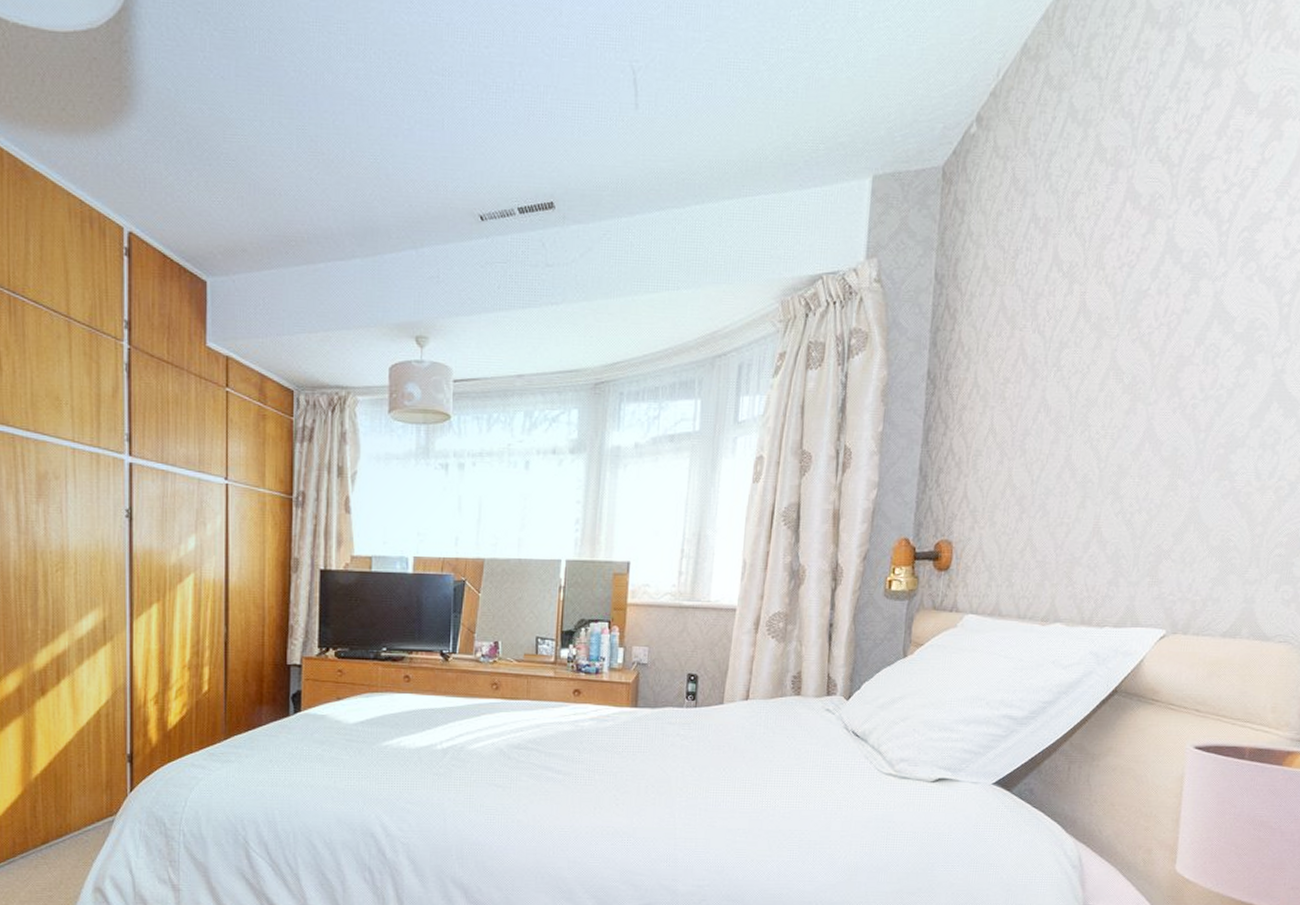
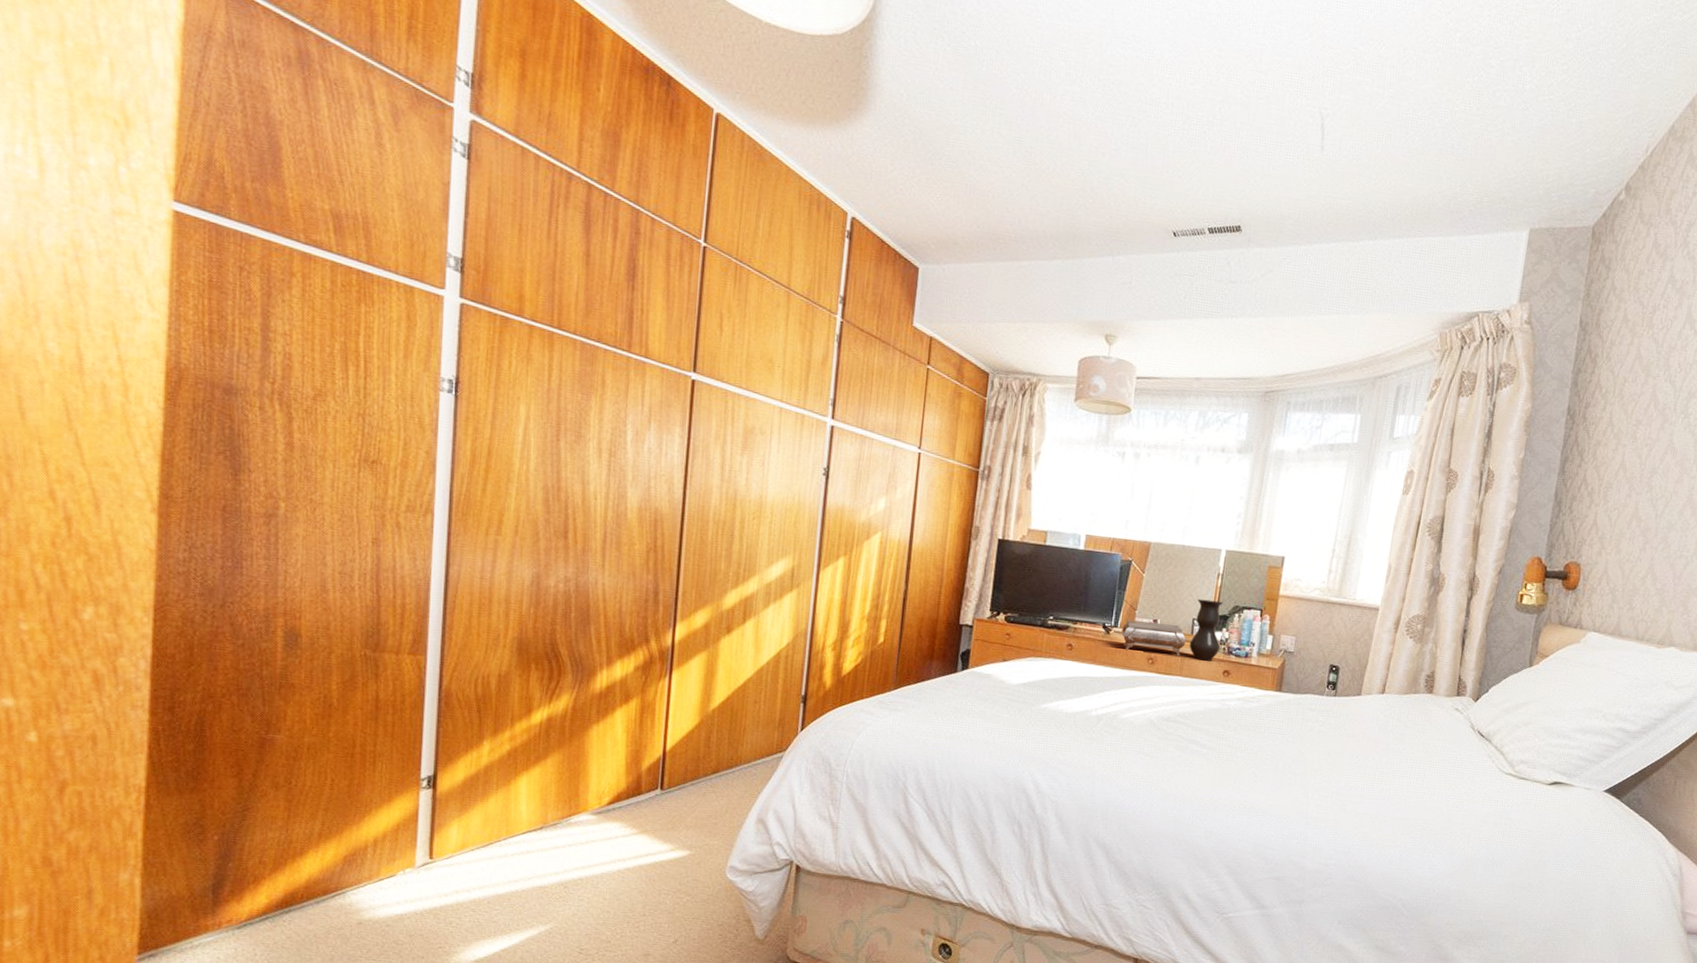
jewelry box: none [461,644,531,679] -> present [1121,620,1186,657]
vase: none [534,615,569,681] -> present [1189,598,1224,661]

